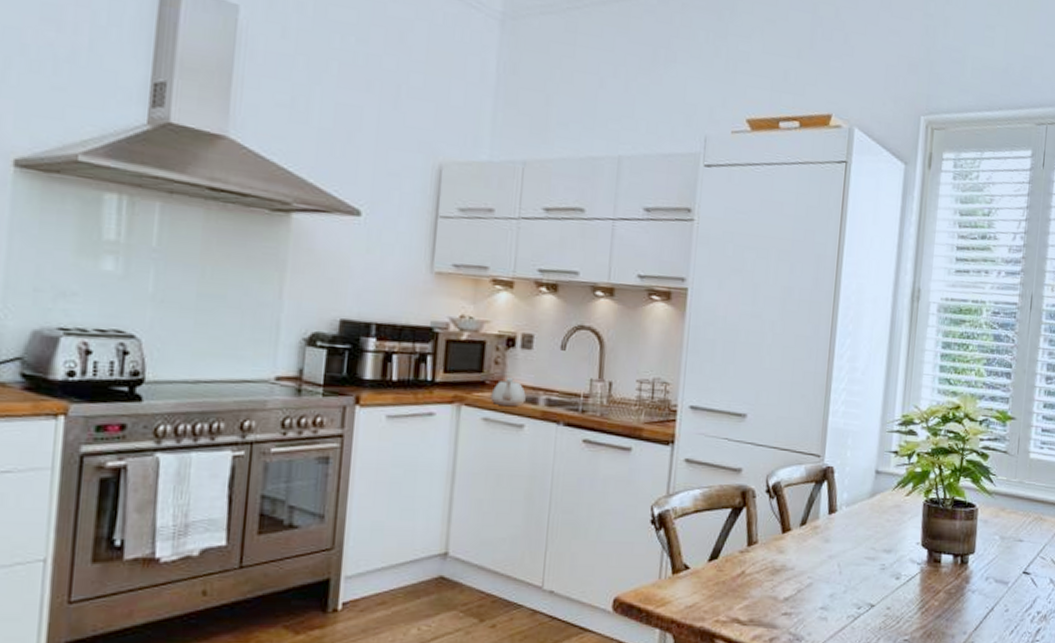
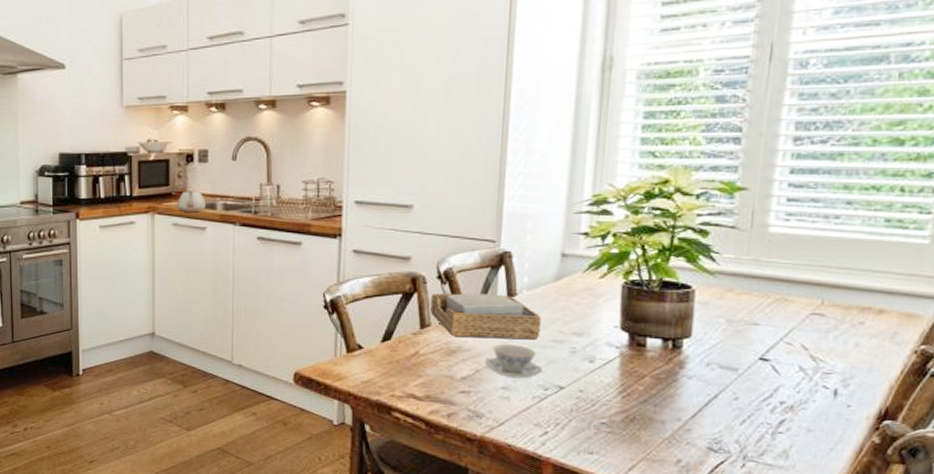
napkin holder: none [758,508,857,557] -> present [430,293,541,340]
teacup: none [806,561,856,597] -> present [484,343,542,379]

